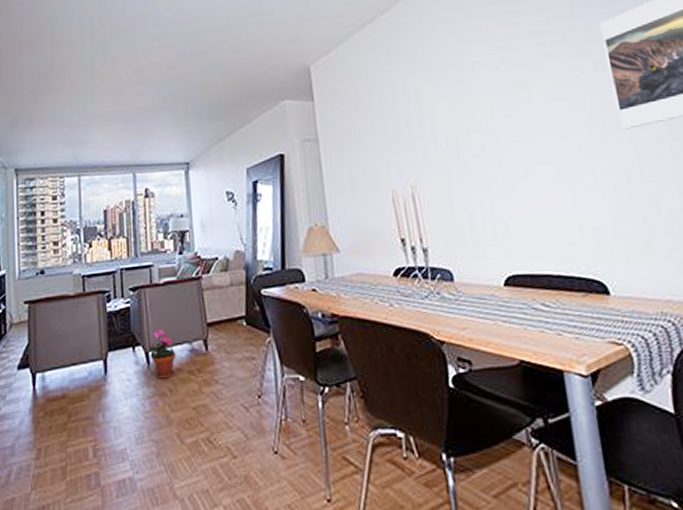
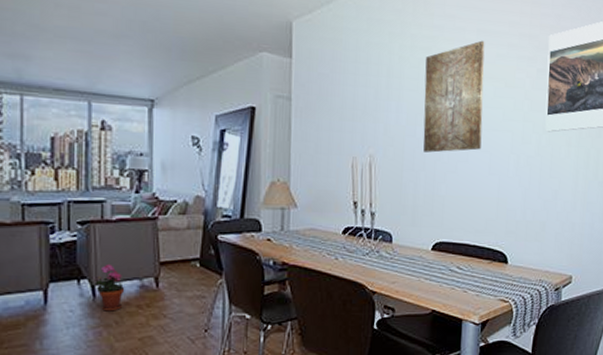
wall art: none [456,44,542,174] -> present [423,40,485,153]

